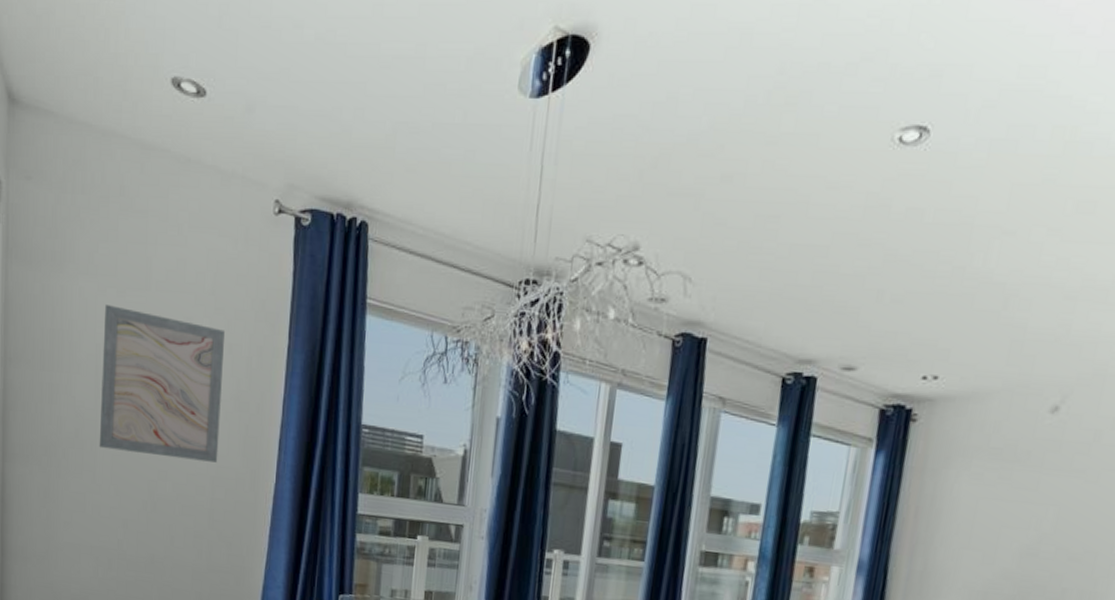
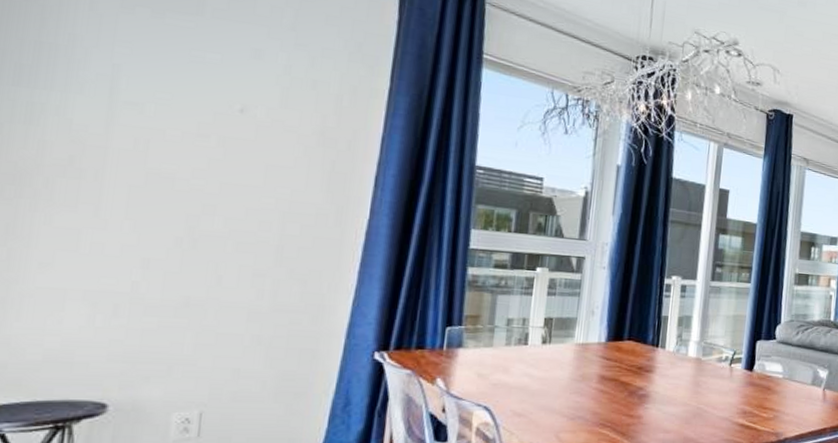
wall art: present [99,305,225,463] -> none [108,24,307,198]

